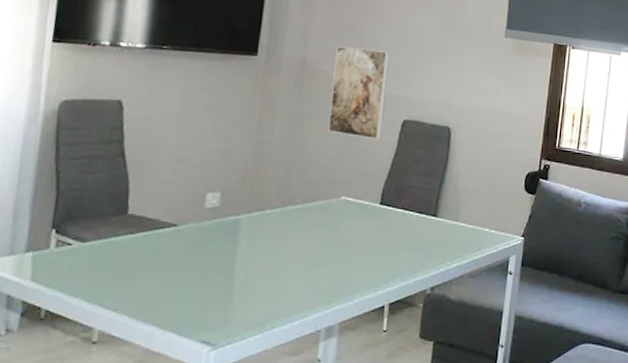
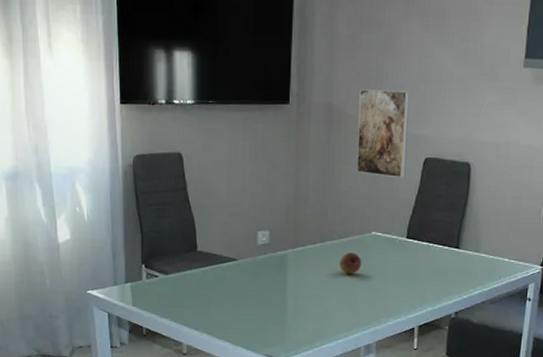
fruit: none [301,219,328,244] -> present [339,252,362,275]

